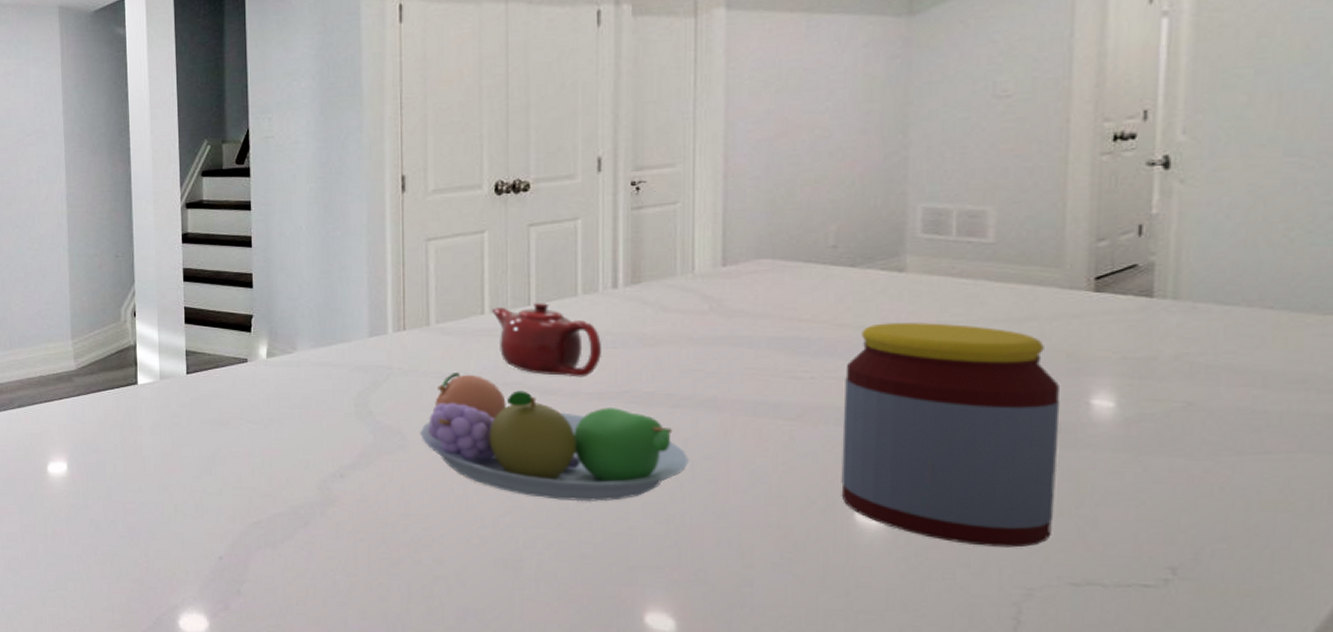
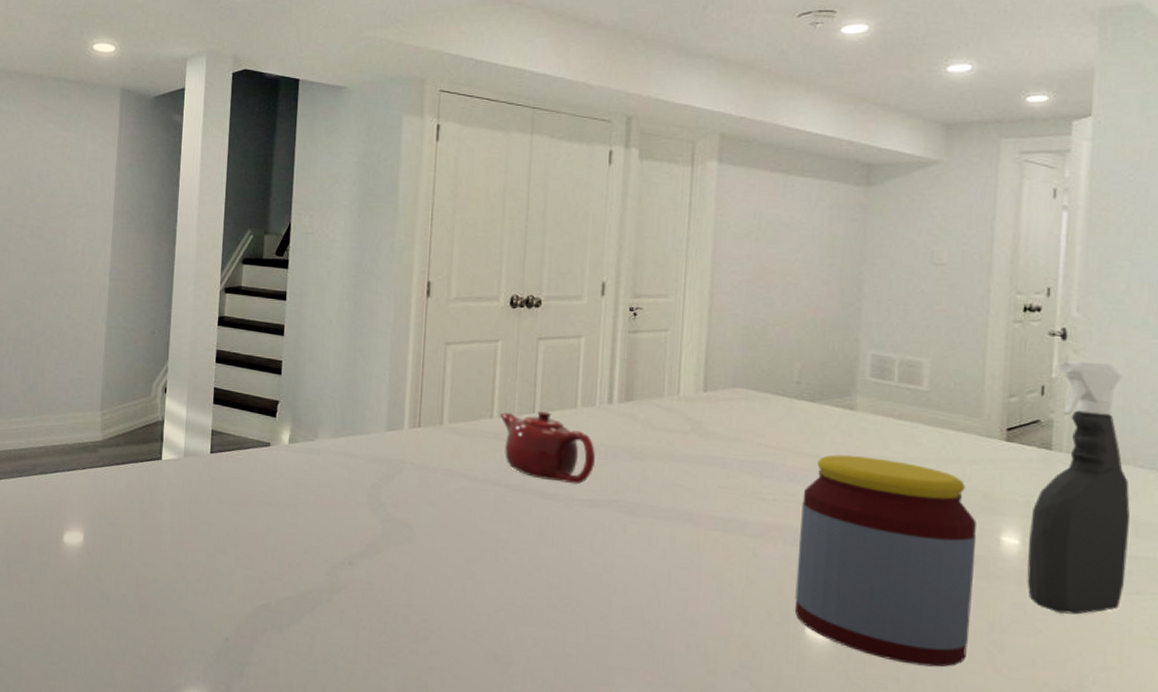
fruit bowl: present [420,373,688,502] -> none [426,471,666,604]
spray bottle: none [1125,191,1256,481] -> present [1027,360,1130,615]

